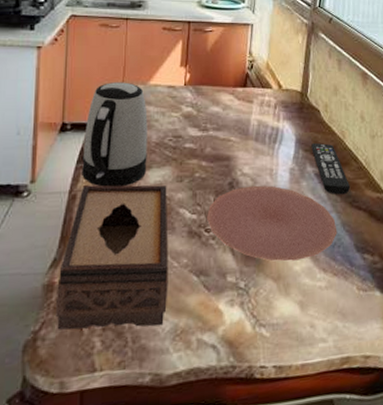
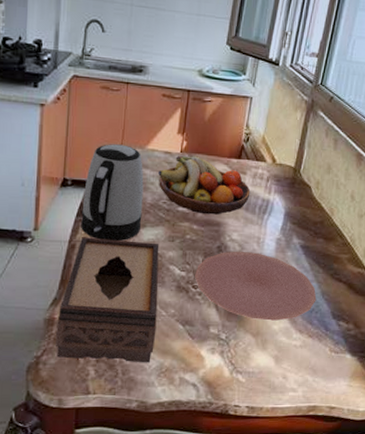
fruit bowl: none [162,88,259,149] -> present [158,155,251,215]
remote control: present [311,143,350,195] -> none [299,218,333,267]

